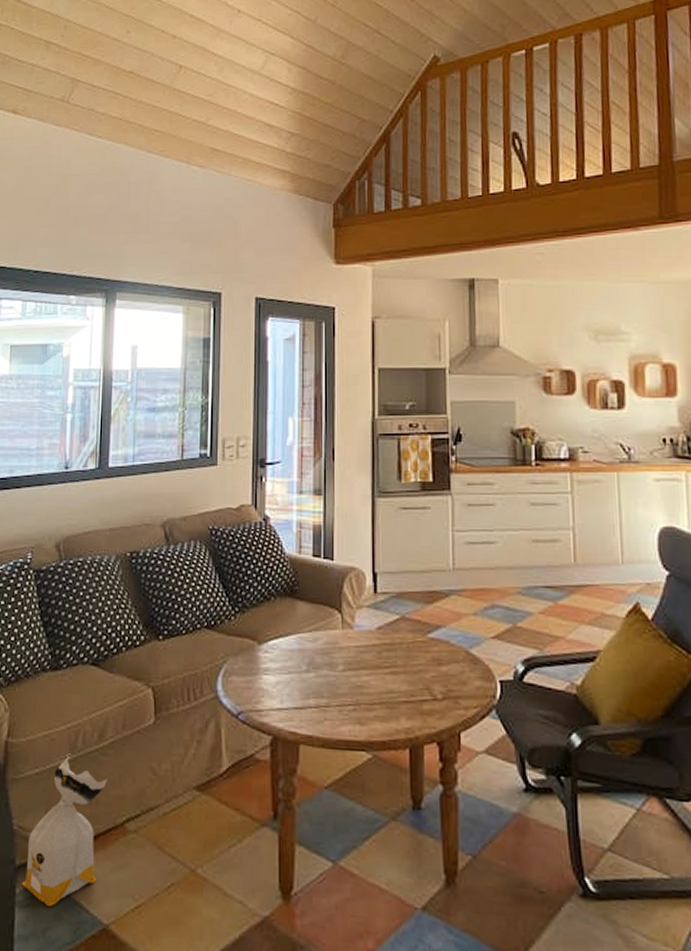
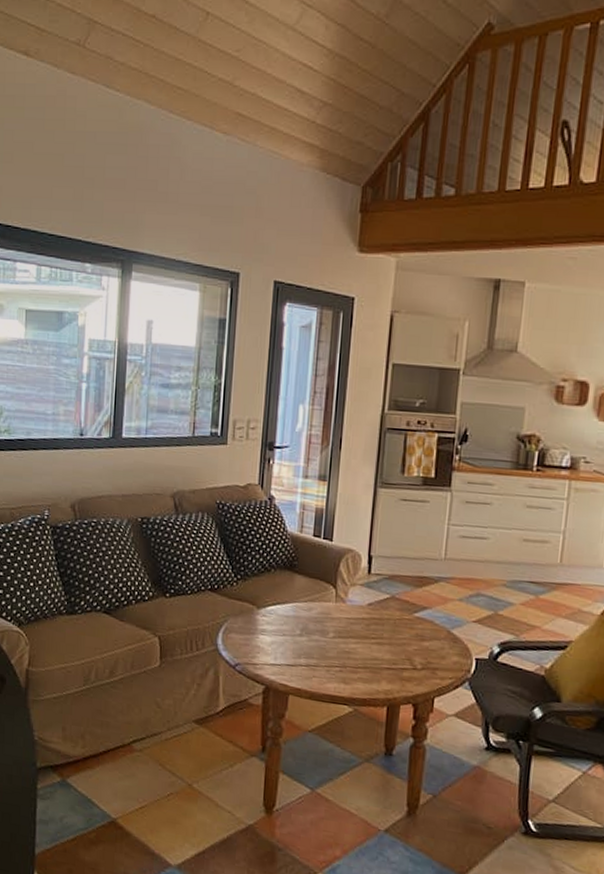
bag: present [21,753,109,906] -> none [42,684,118,801]

